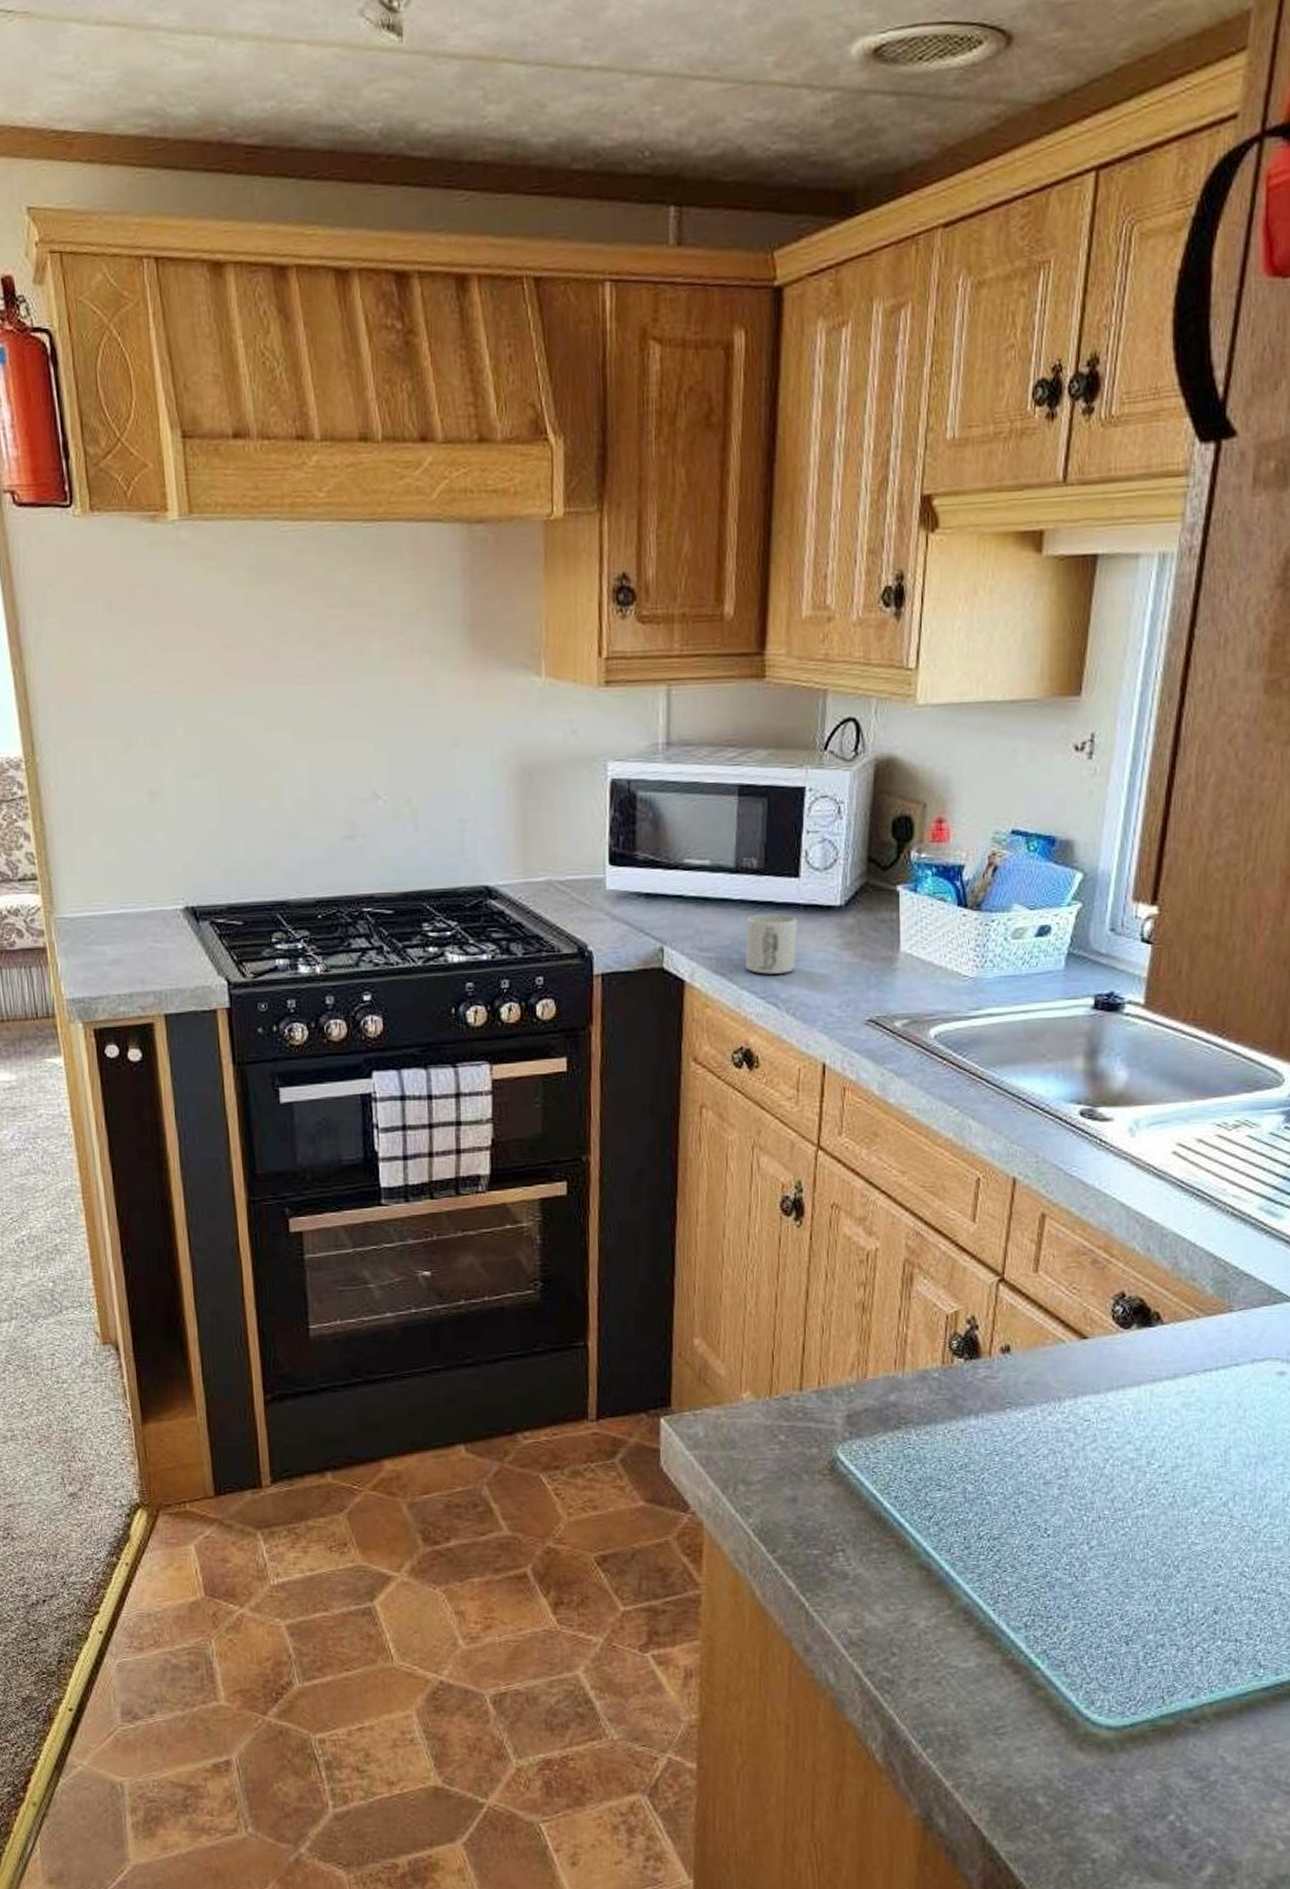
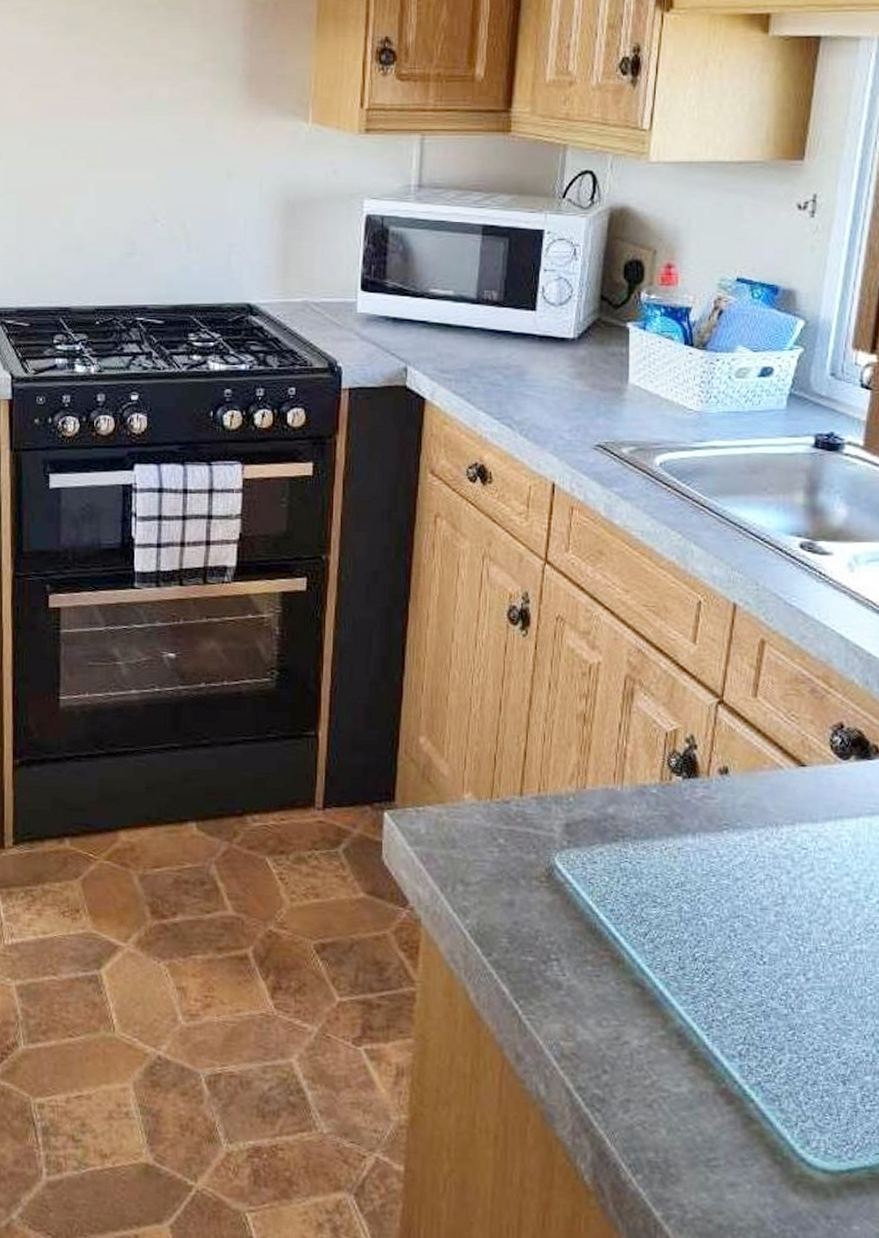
mug: present [744,913,798,974] -> none [482,342,534,398]

